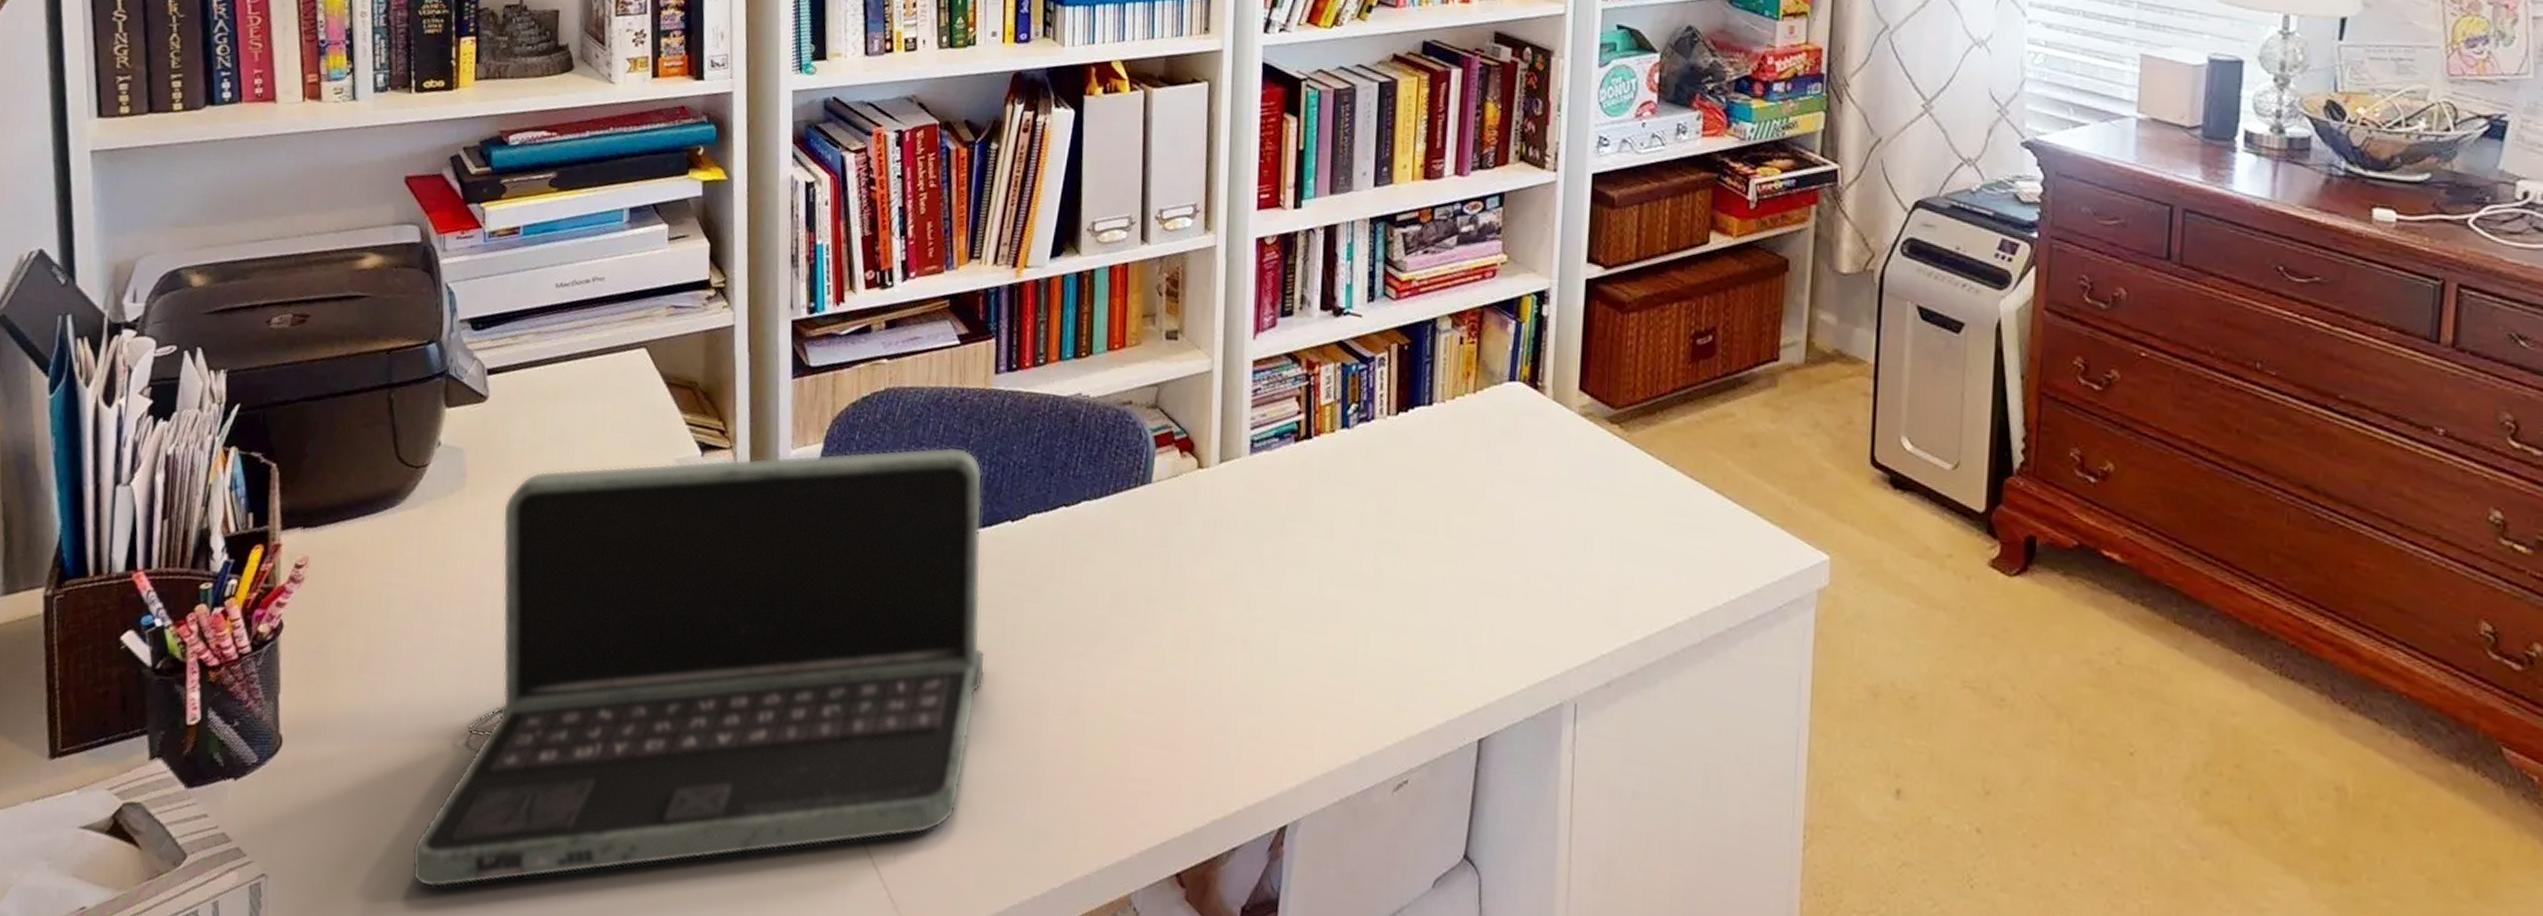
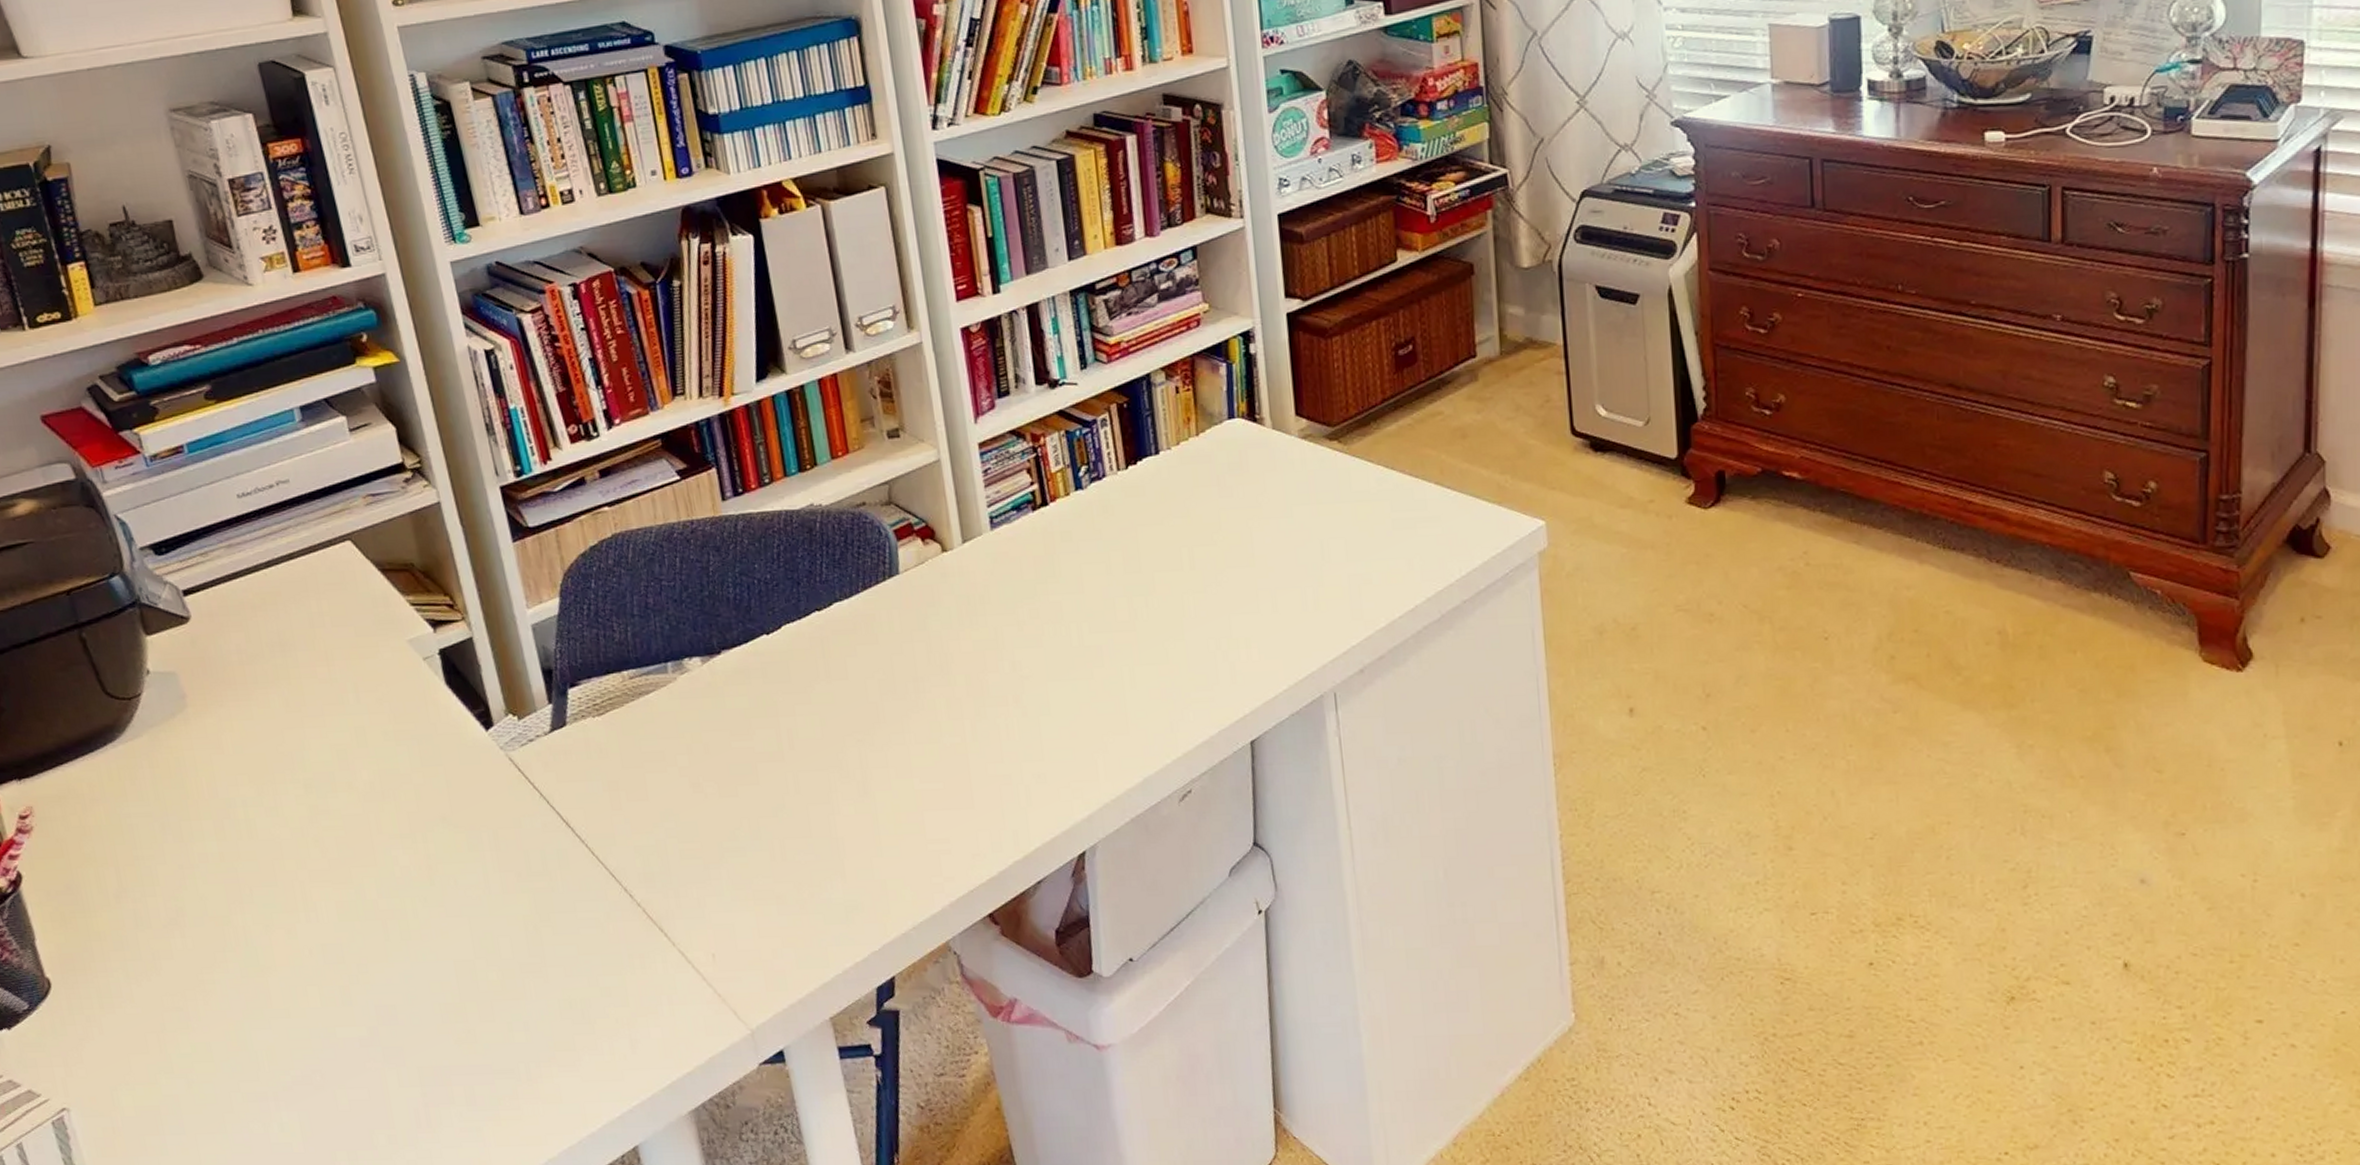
laptop: present [412,446,986,888] -> none [217,575,768,1084]

